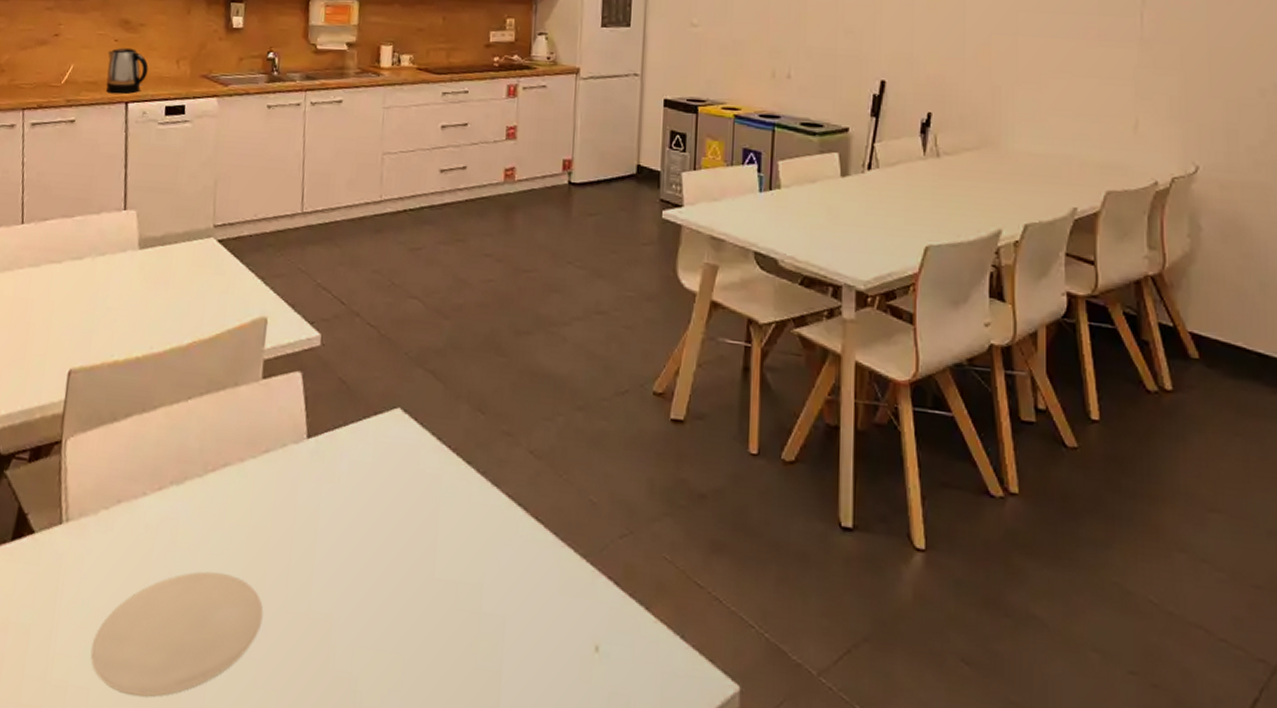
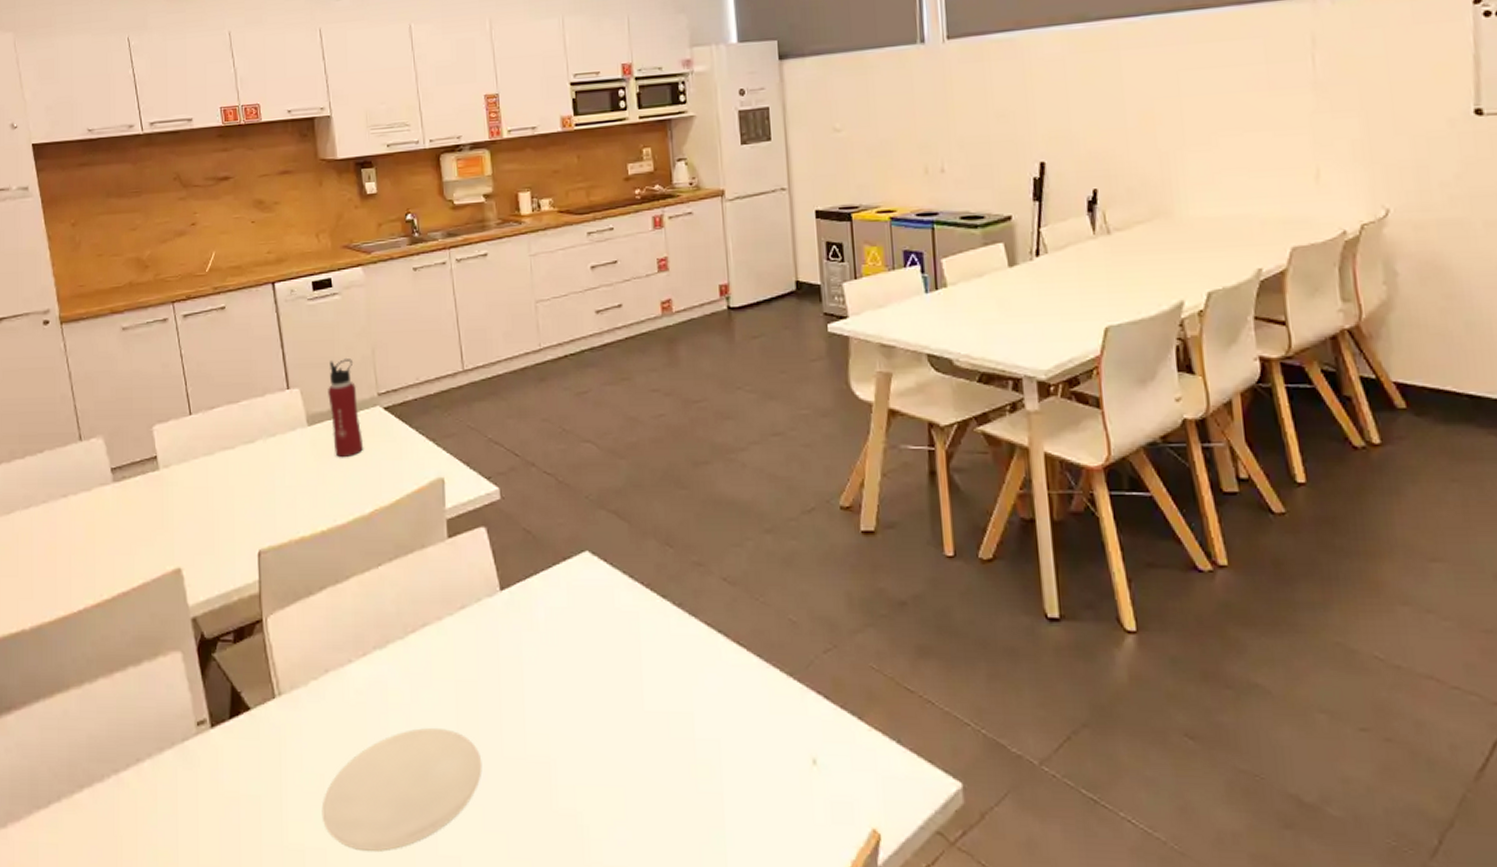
kettle: present [106,47,149,95] -> none [247,227,289,276]
water bottle: none [162,186,195,286] -> present [328,359,364,458]

